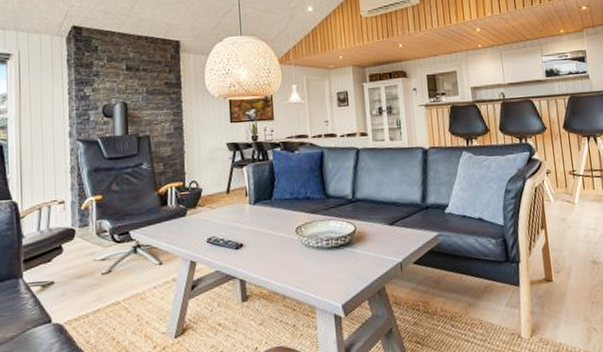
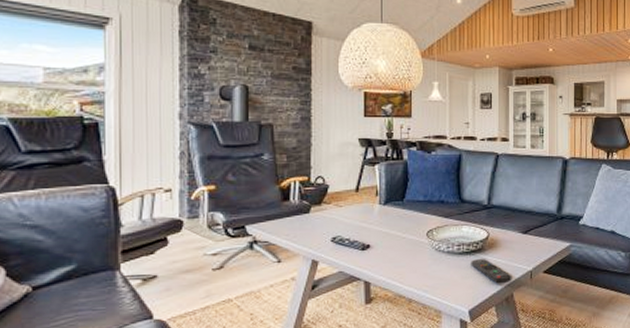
remote control: none [340,252,383,277] -> present [471,259,512,284]

